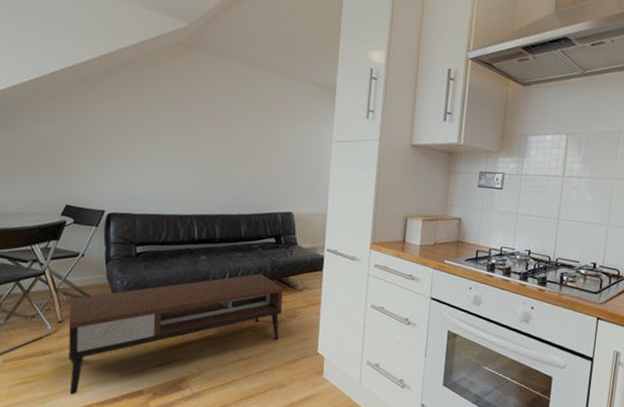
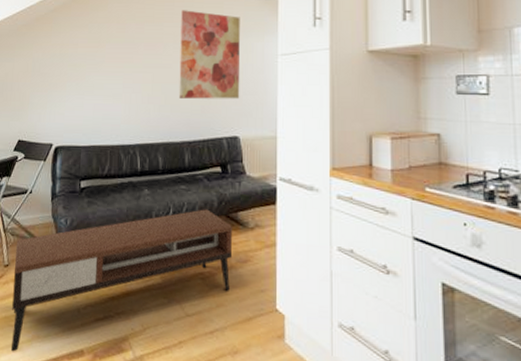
wall art: none [236,89,299,179] -> present [178,10,240,99]

